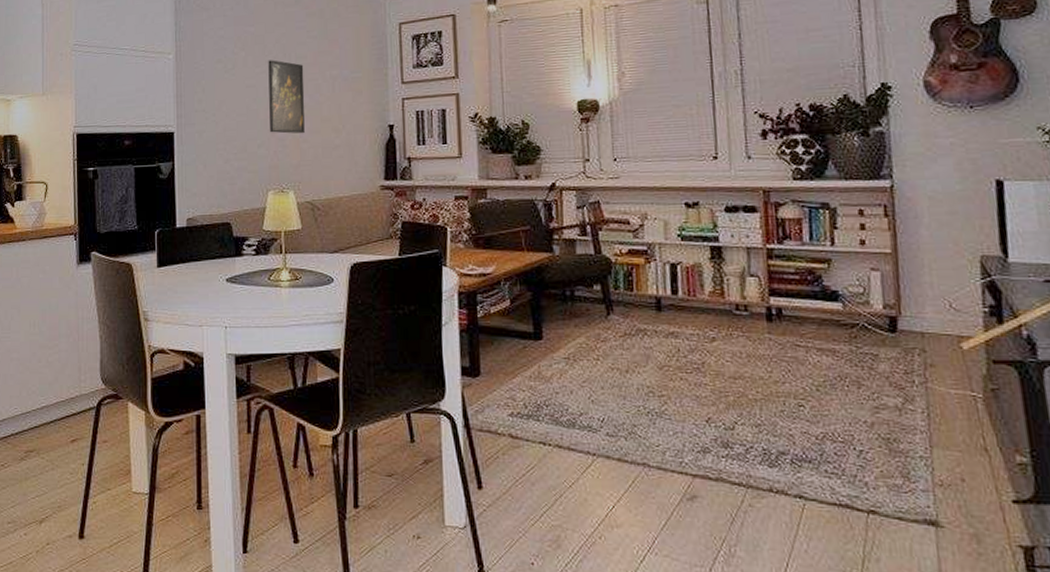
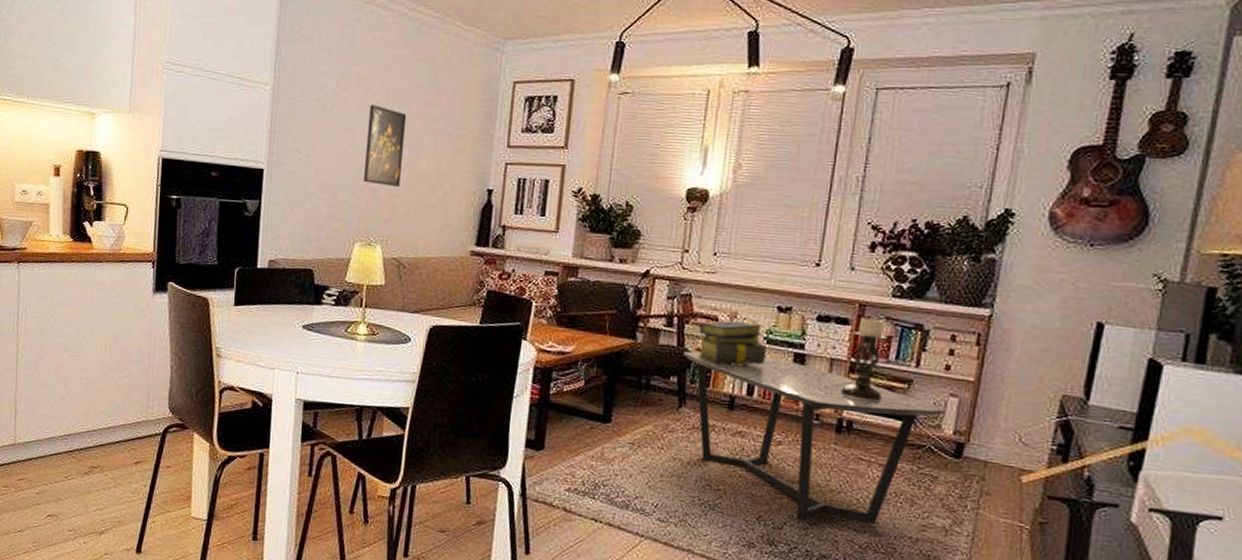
coffee table: none [601,253,871,418] -> present [682,351,946,524]
stack of books: none [613,221,683,267] -> present [698,320,766,366]
candle holder: none [762,200,805,285] -> present [841,315,887,401]

